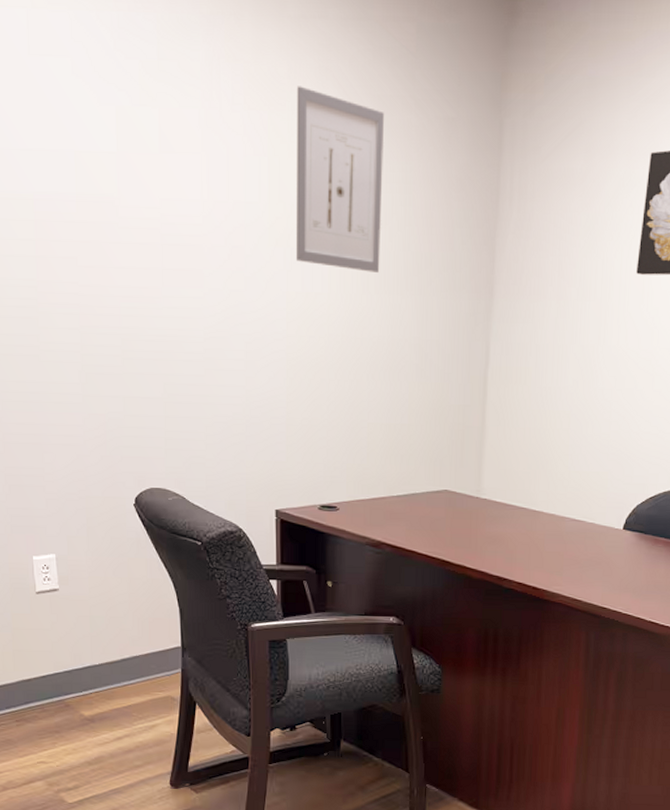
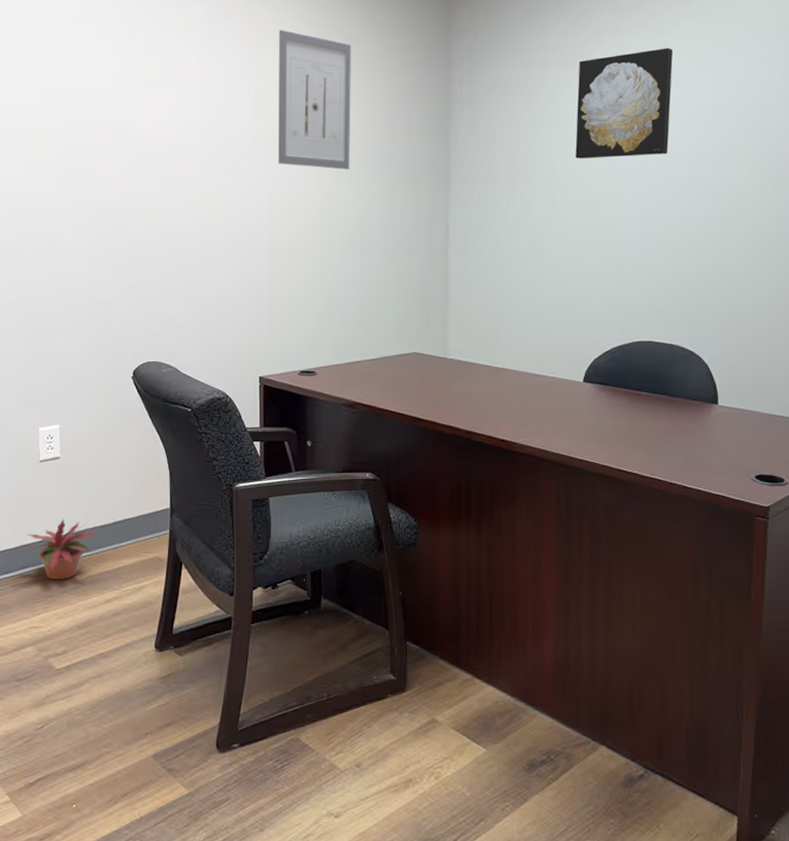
potted plant: none [25,654,106,717] -> present [23,518,99,581]

